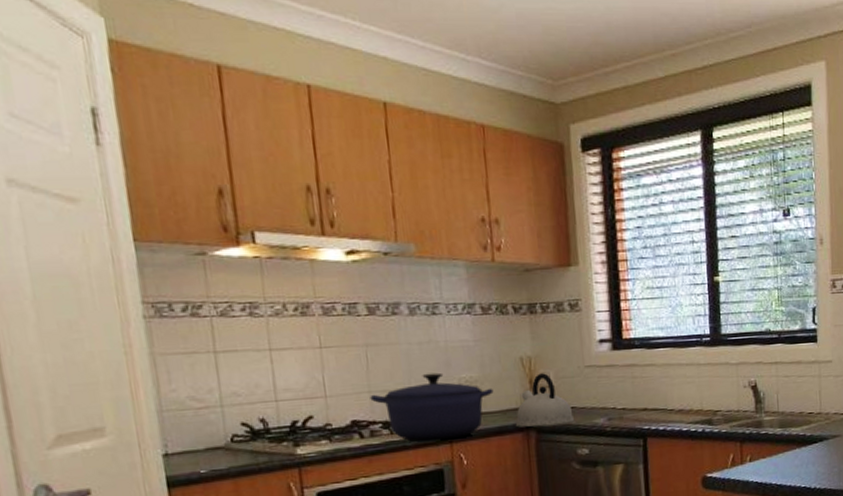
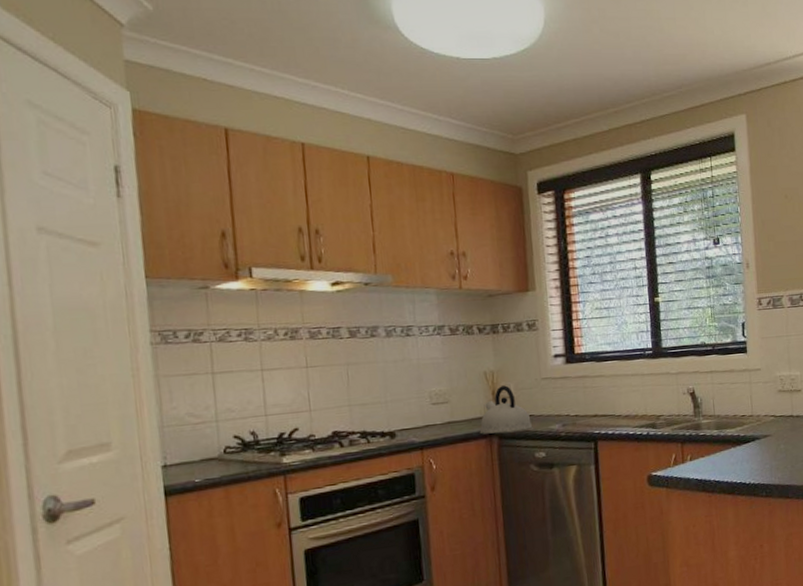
cooking pot: present [370,372,494,442] -> none [349,387,460,449]

